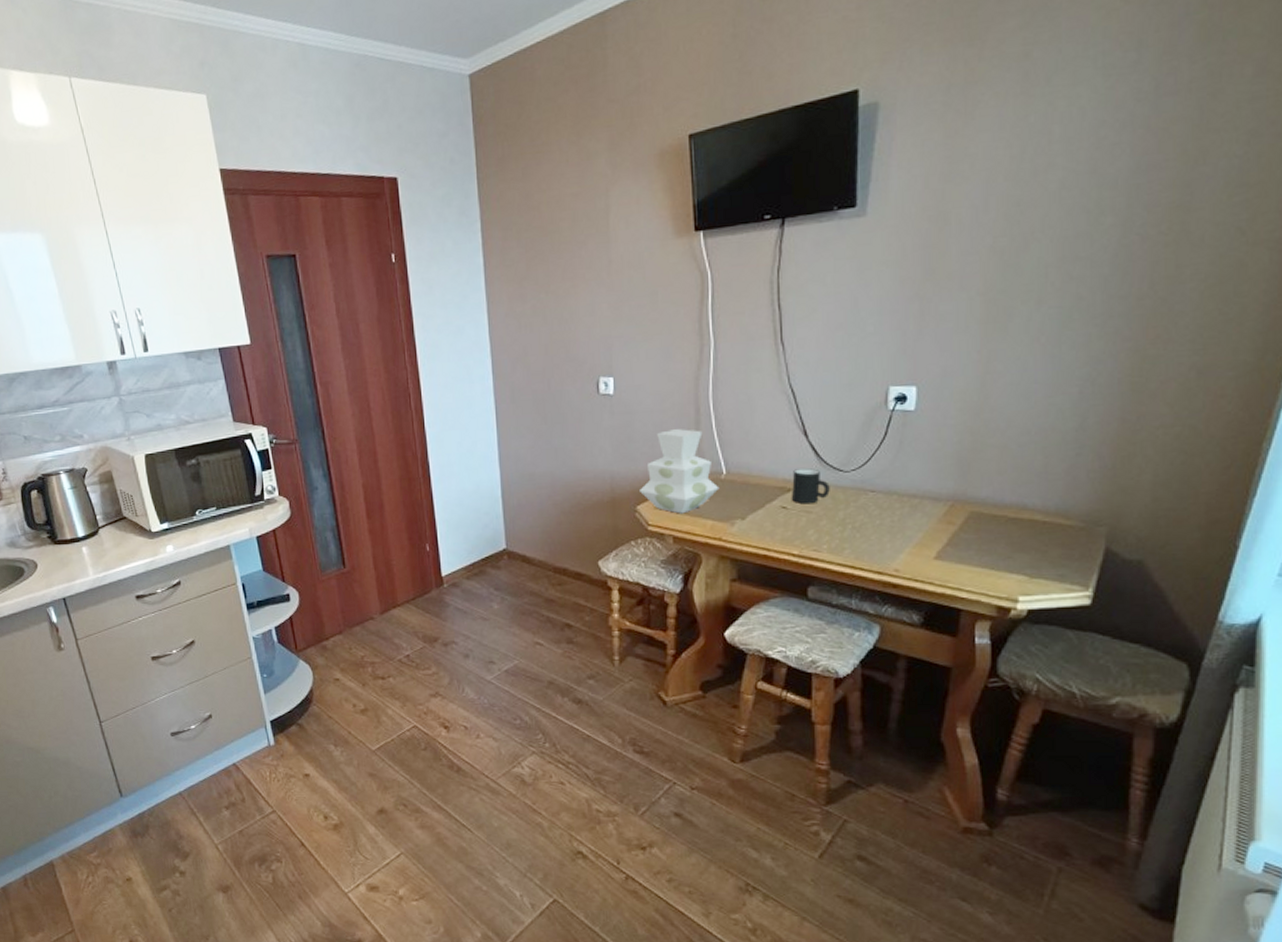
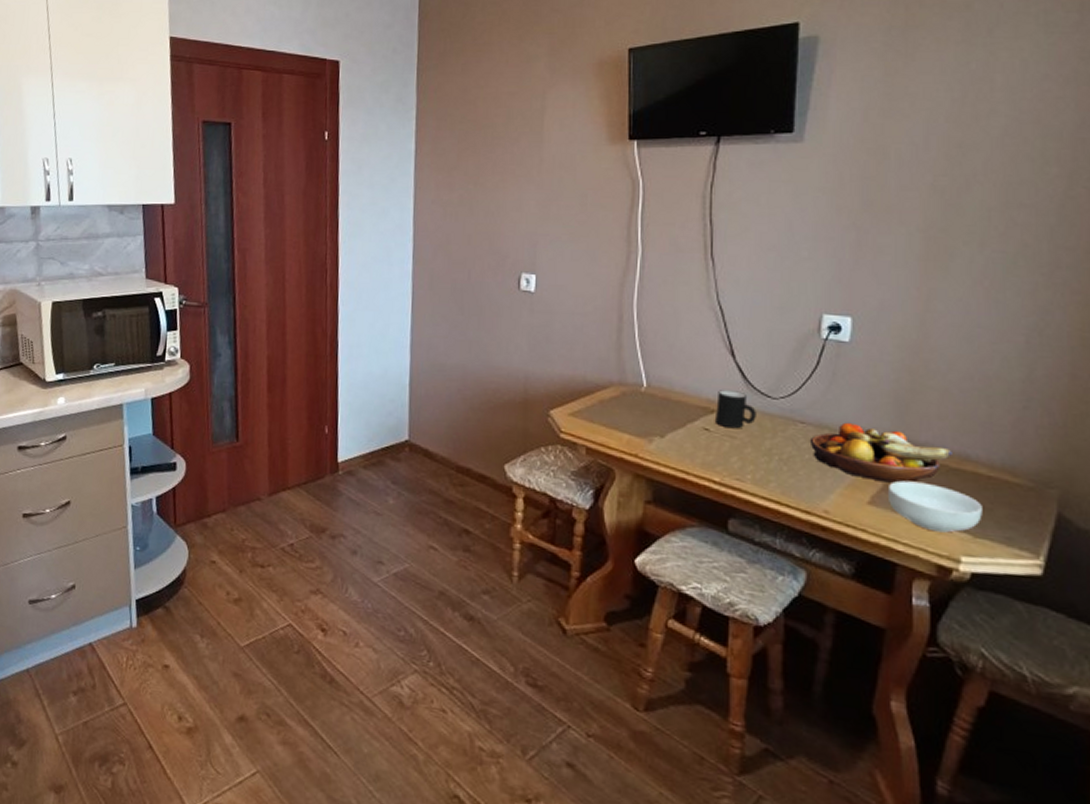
vase: present [638,428,719,514] -> none [553,333,639,424]
fruit bowl: none [880,486,1011,538] -> present [809,422,952,483]
cereal bowl: none [951,533,1038,577] -> present [887,480,982,533]

